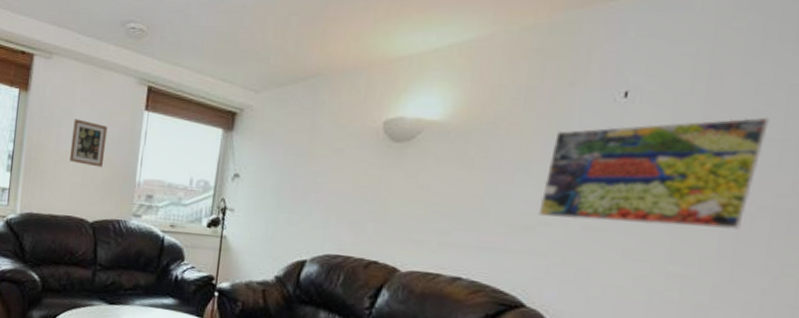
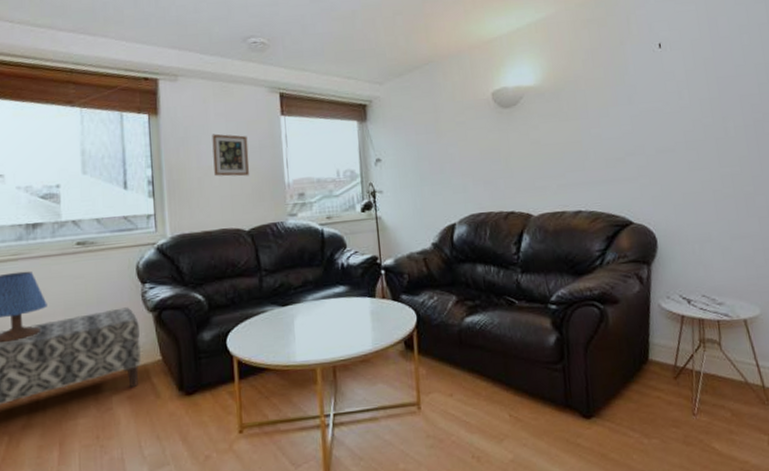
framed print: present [538,117,770,229] -> none [621,49,757,149]

